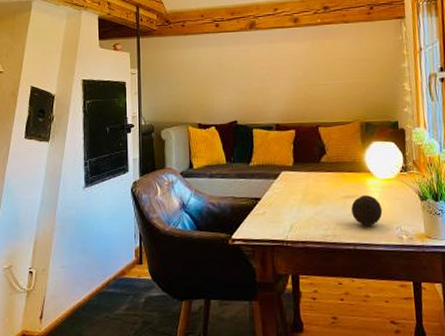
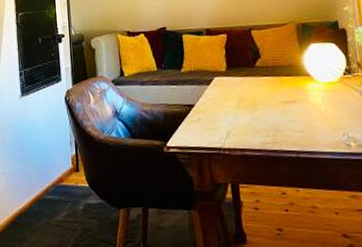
decorative ball: present [351,195,383,226] -> none [291,100,327,132]

